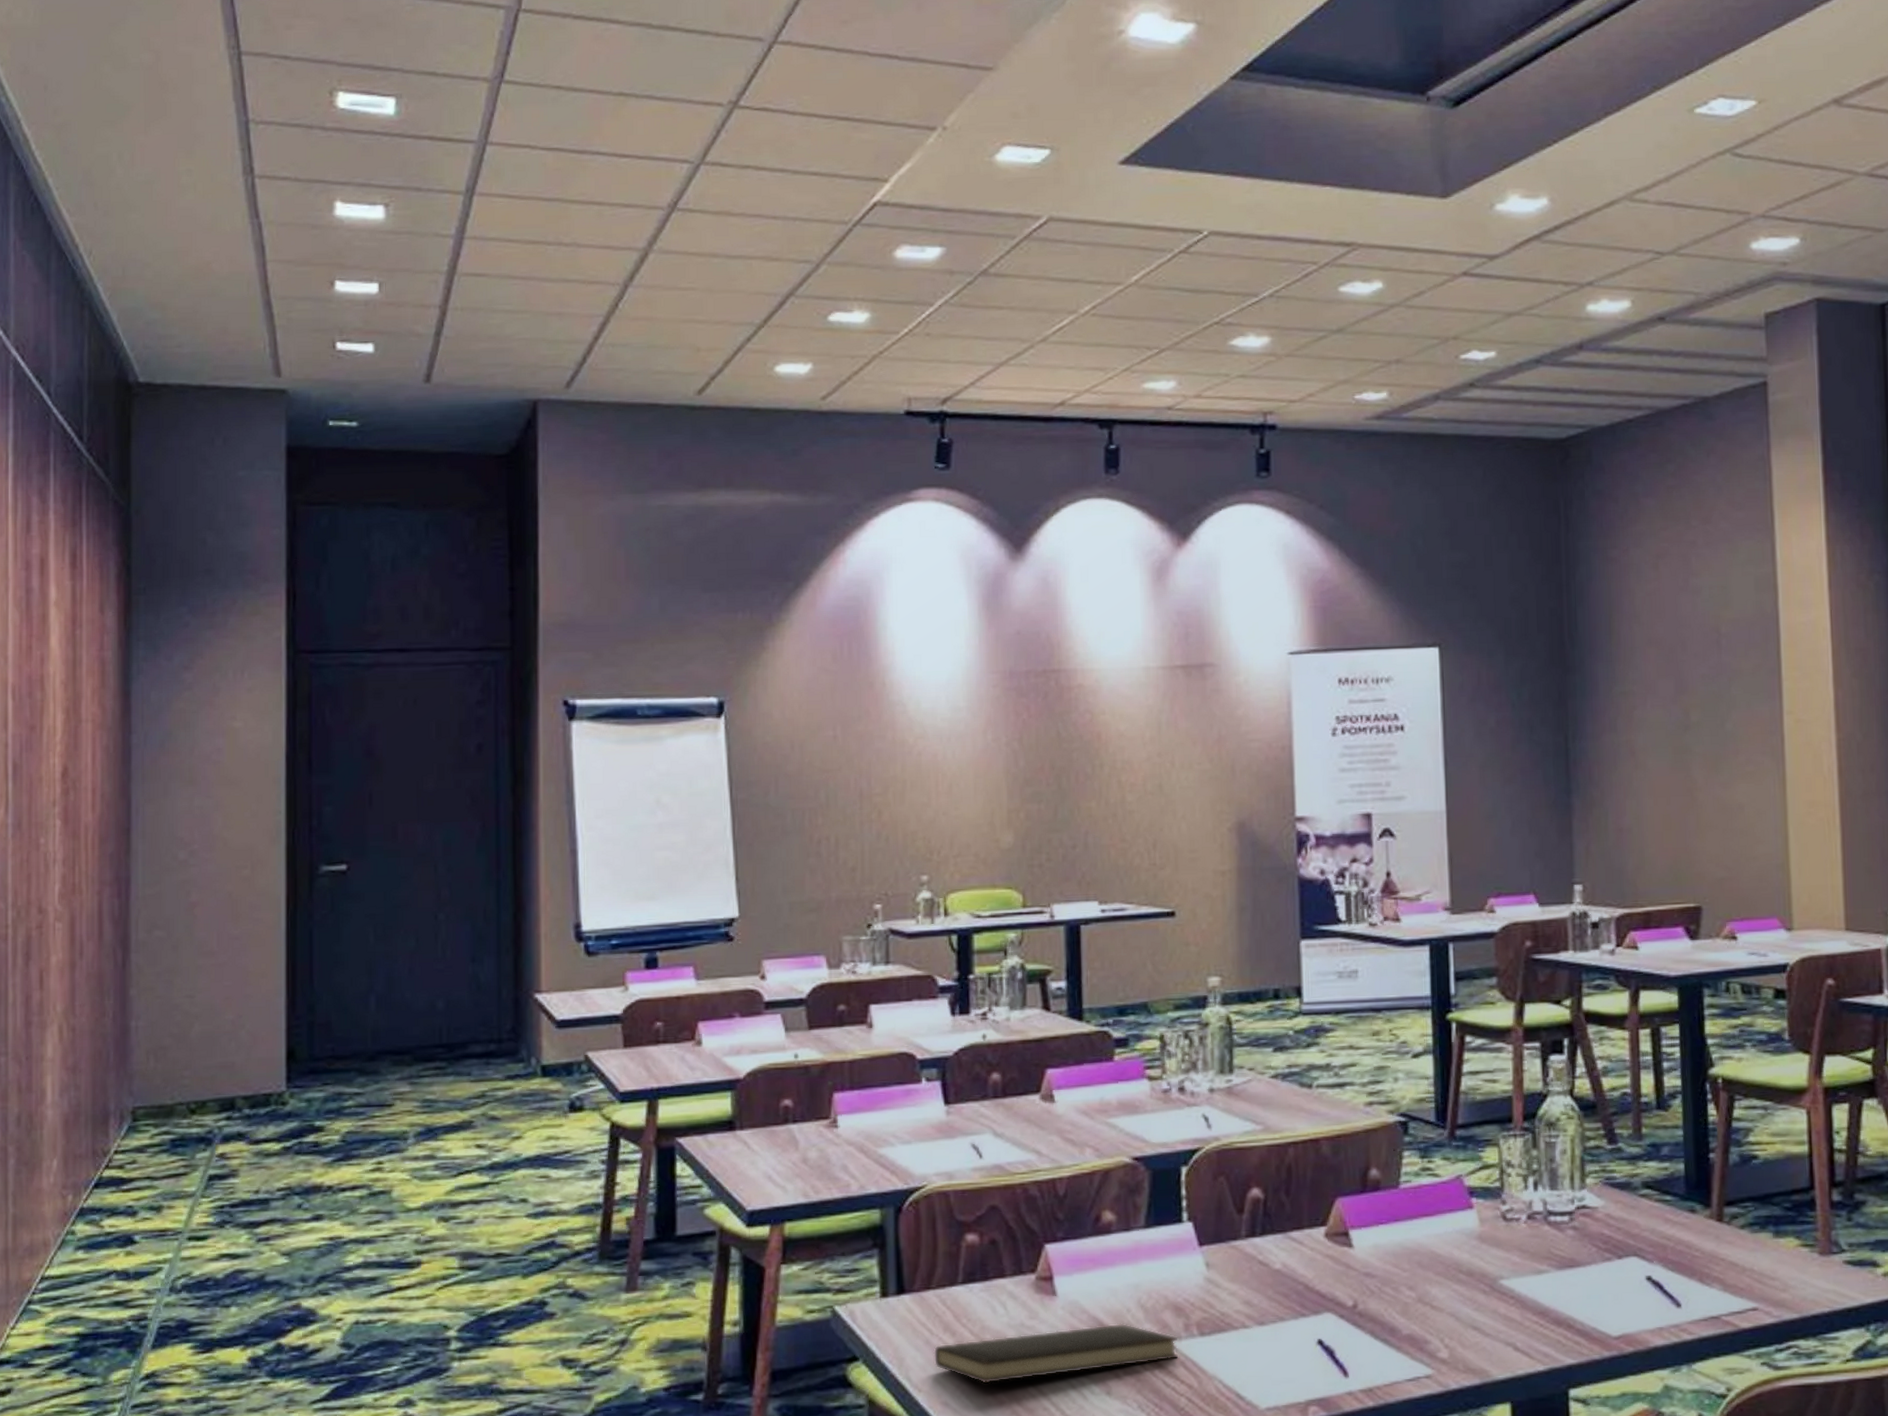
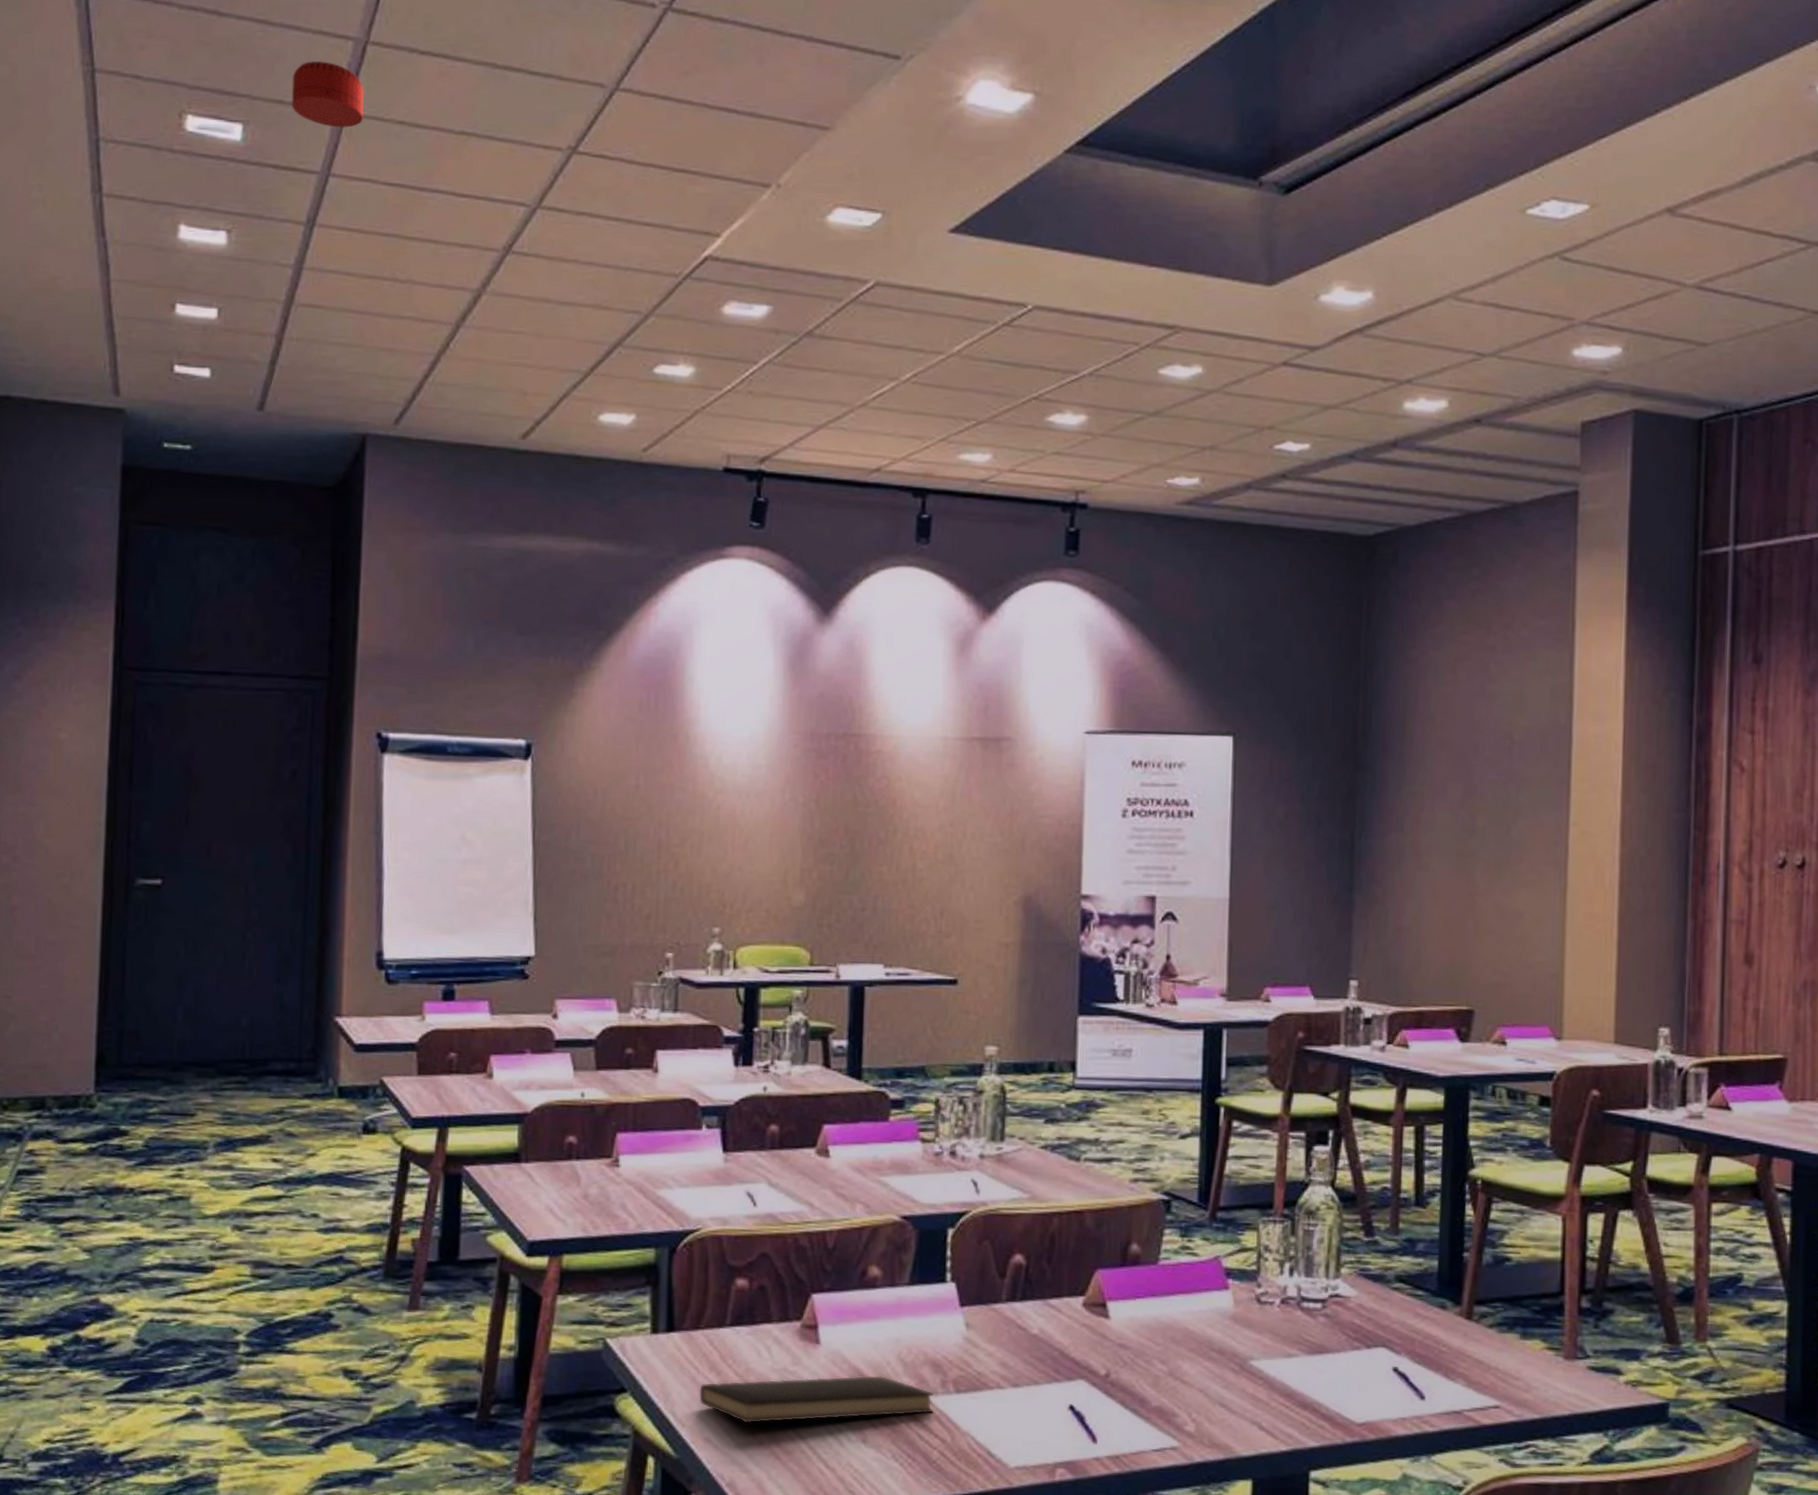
smoke detector: none [444,30,519,96] -> present [291,60,365,128]

